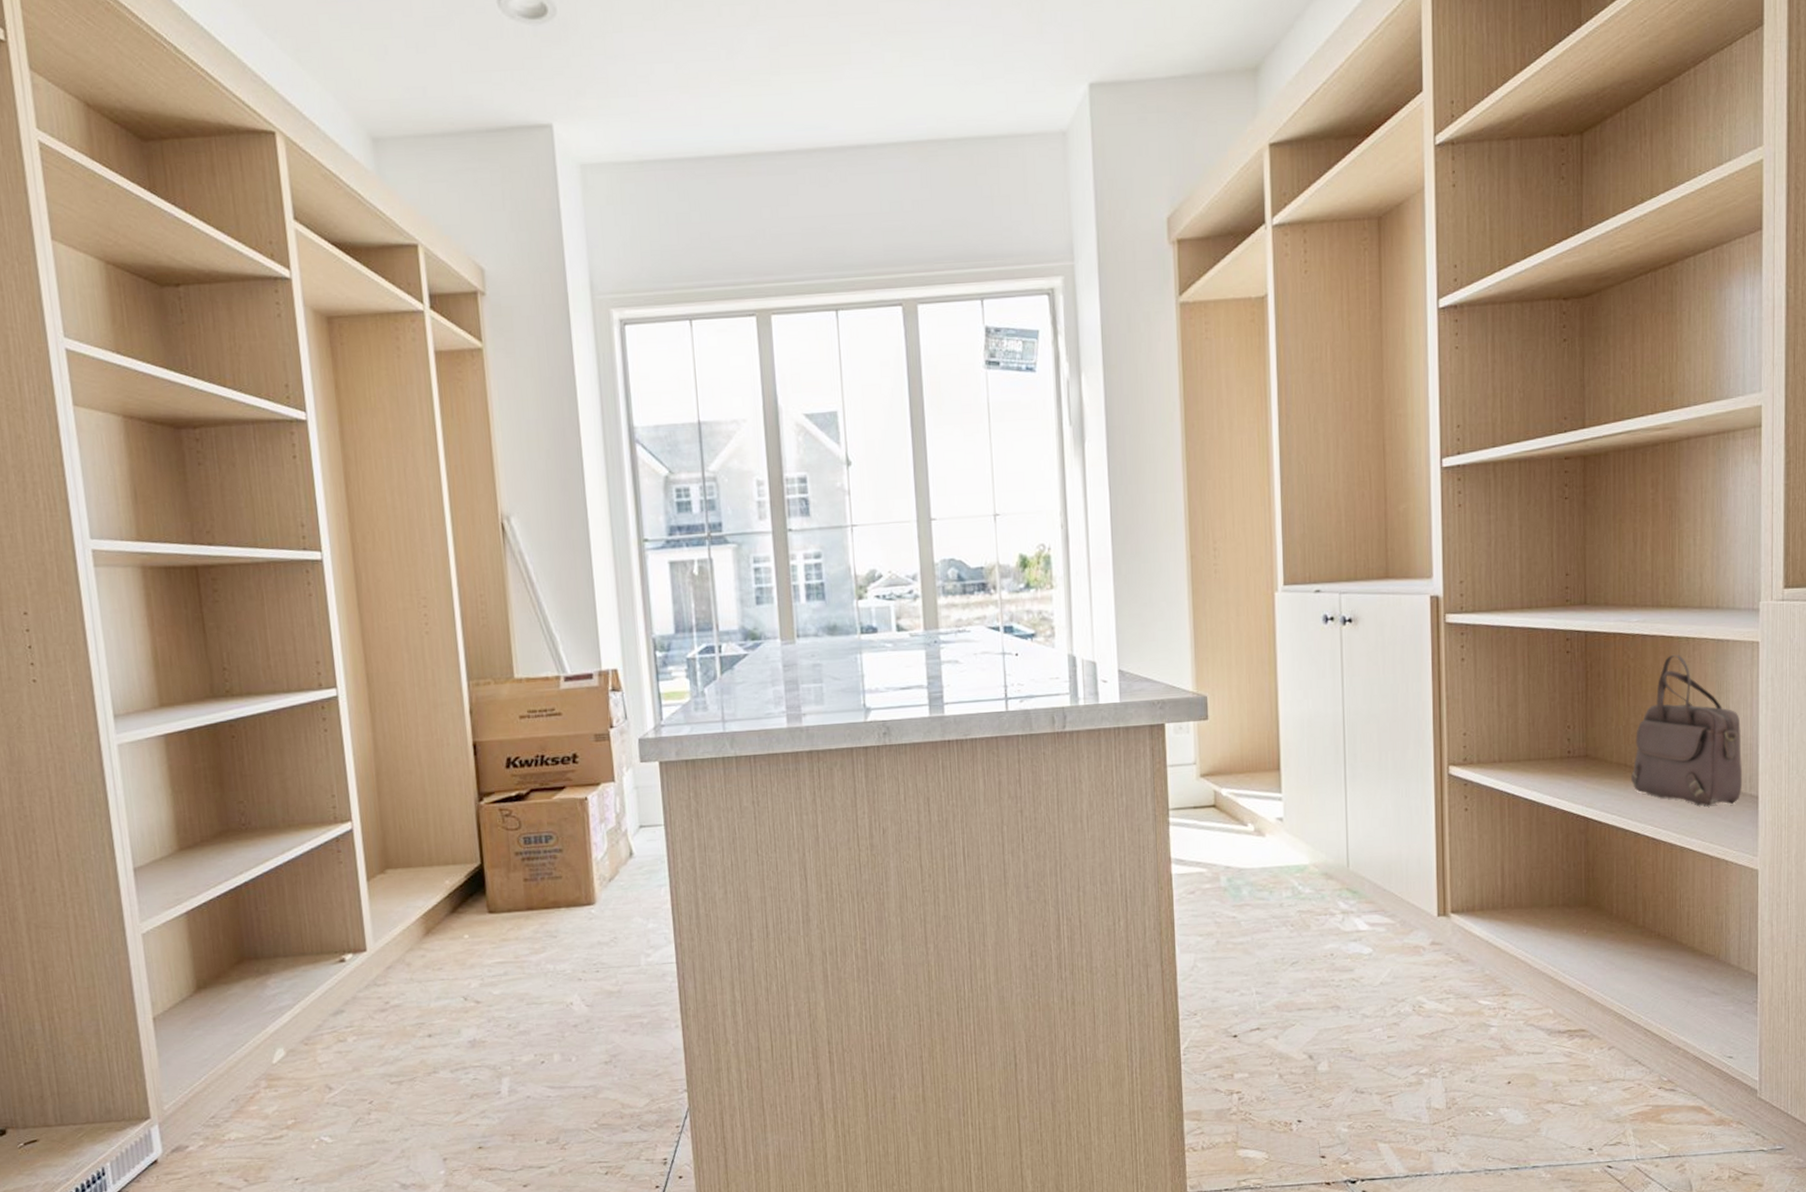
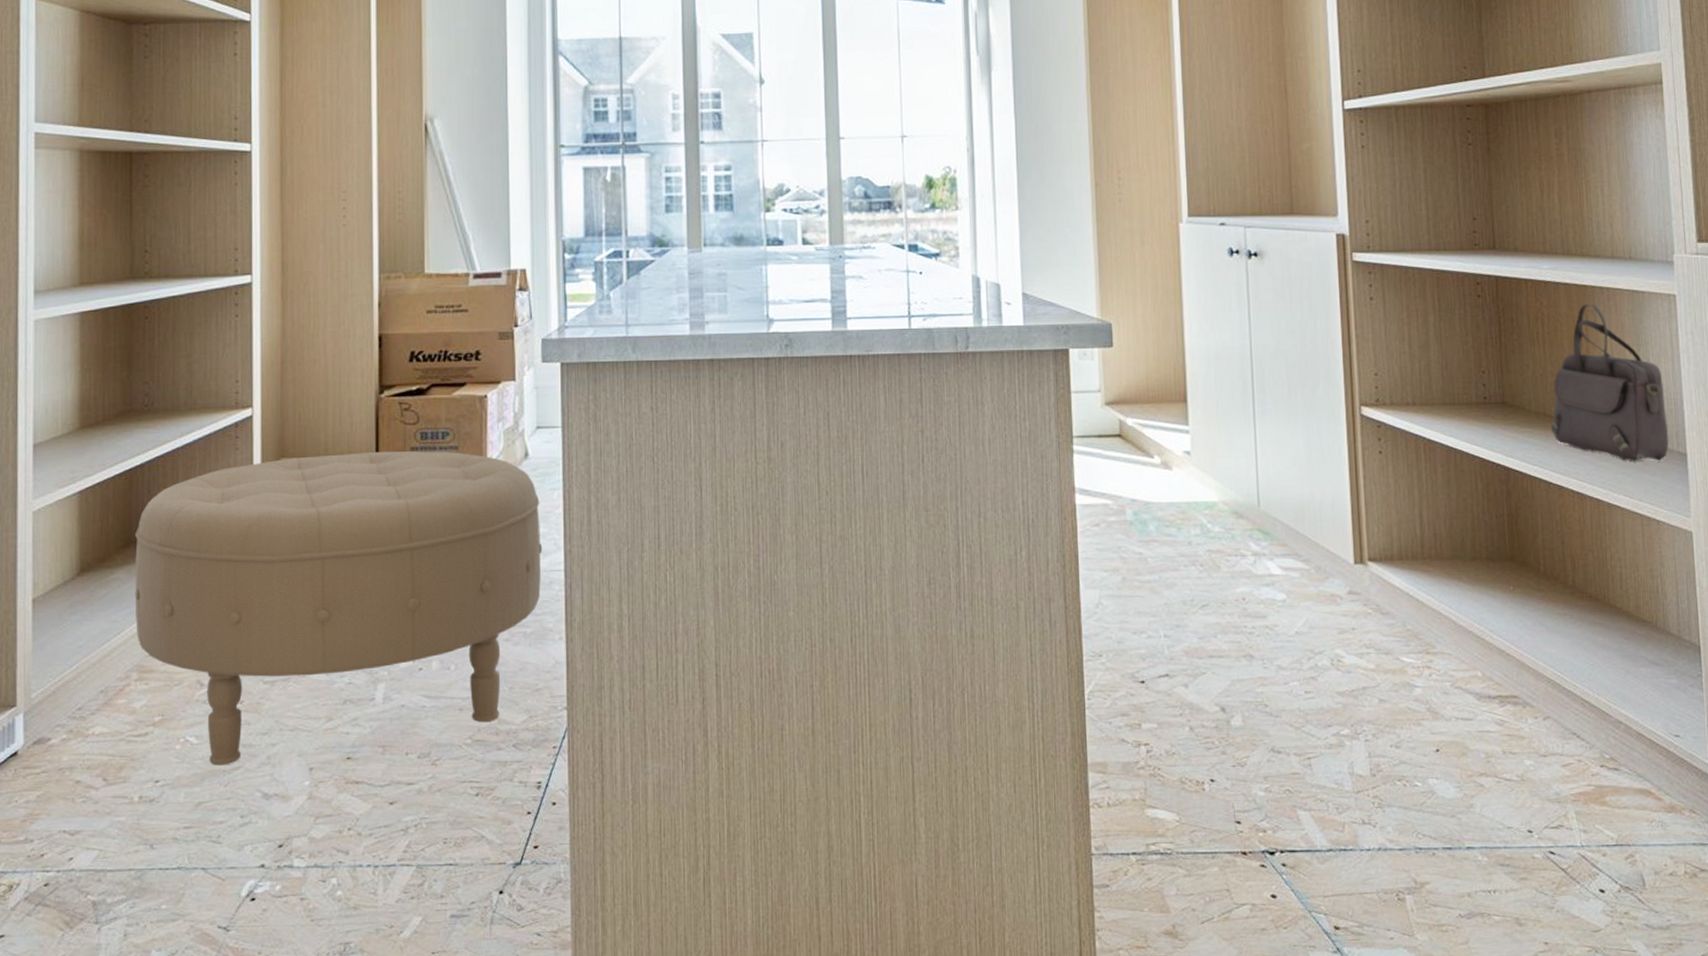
ottoman: none [247,854,655,1162] -> present [135,451,543,766]

